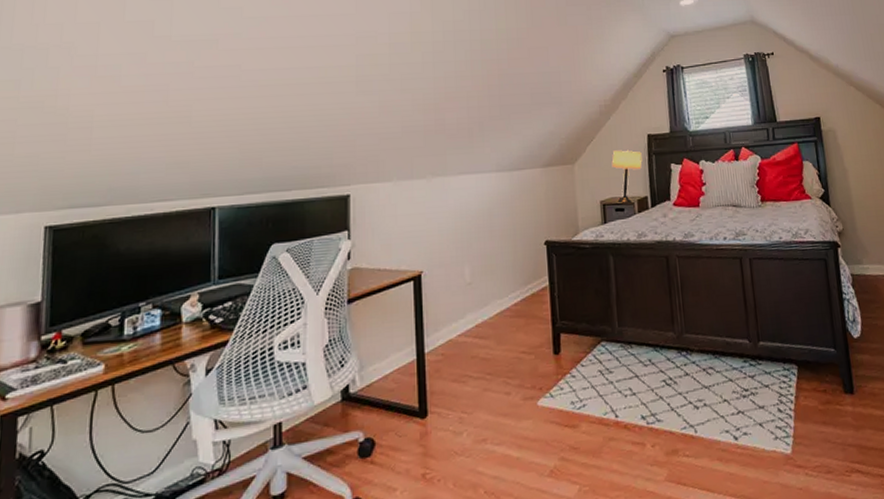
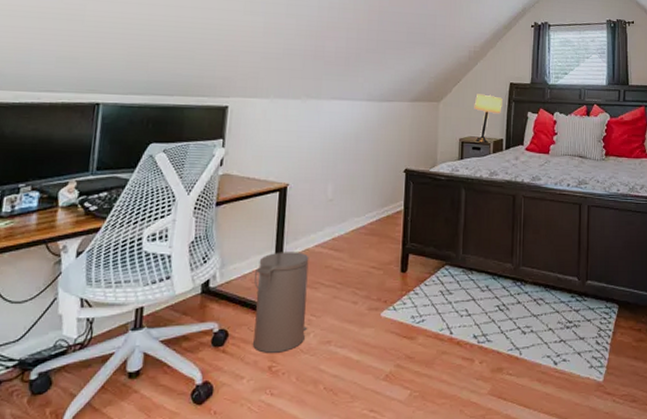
trash bin: none [397,344,459,460] -> present [252,252,309,353]

